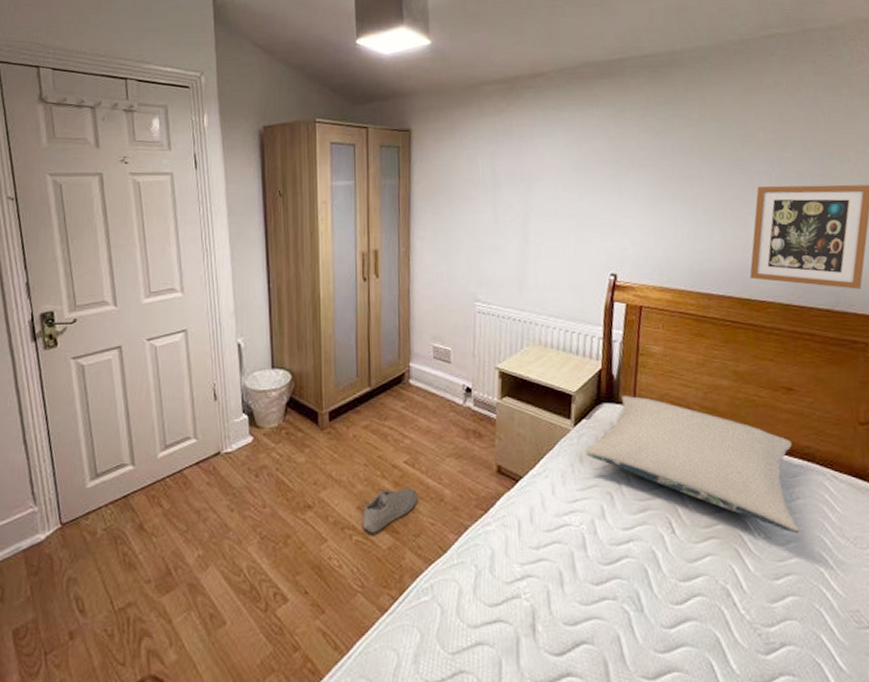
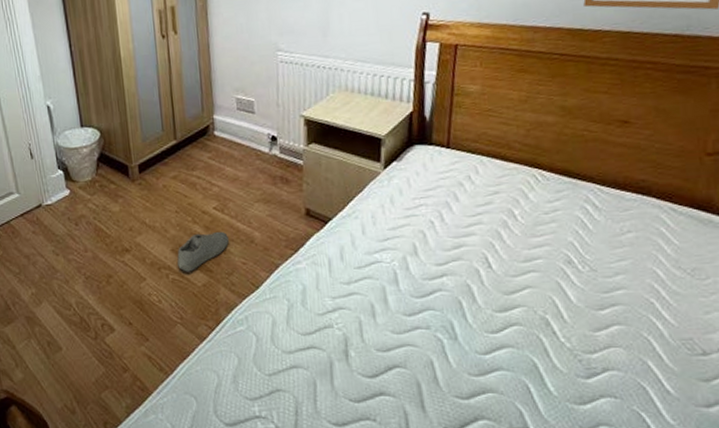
pillow: present [585,395,800,533] -> none [396,136,630,265]

